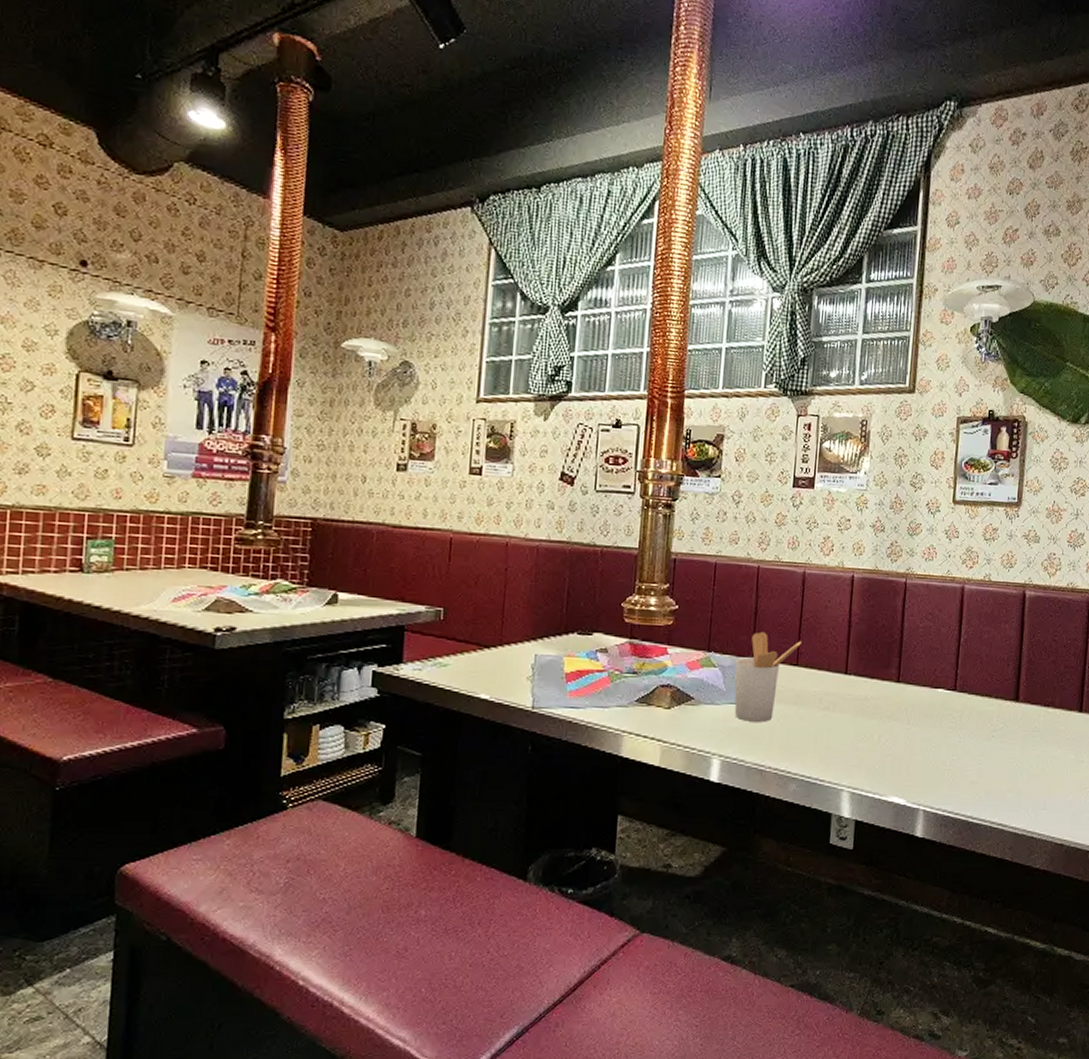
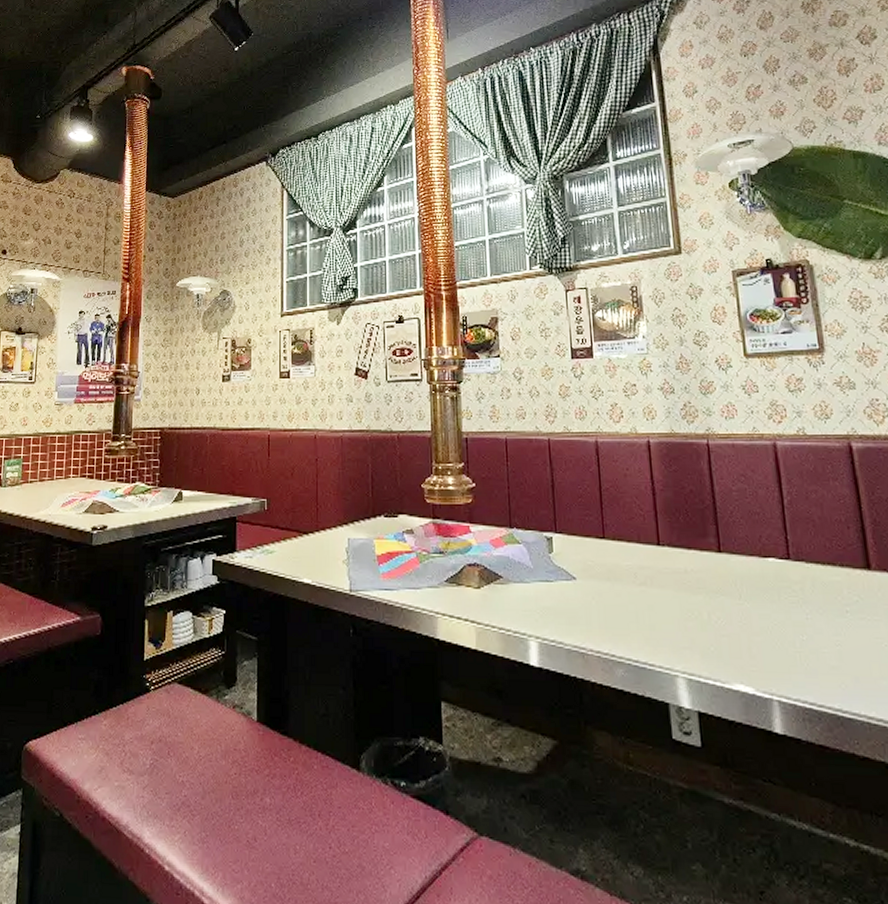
utensil holder: present [734,631,801,722] -> none [539,504,605,600]

